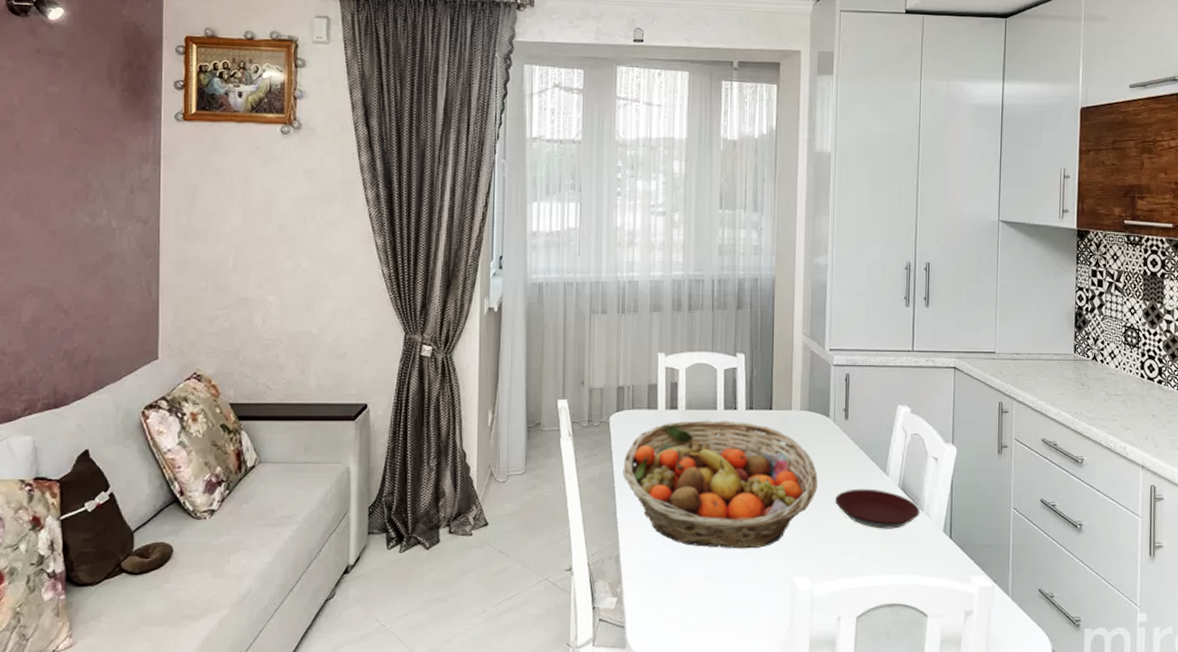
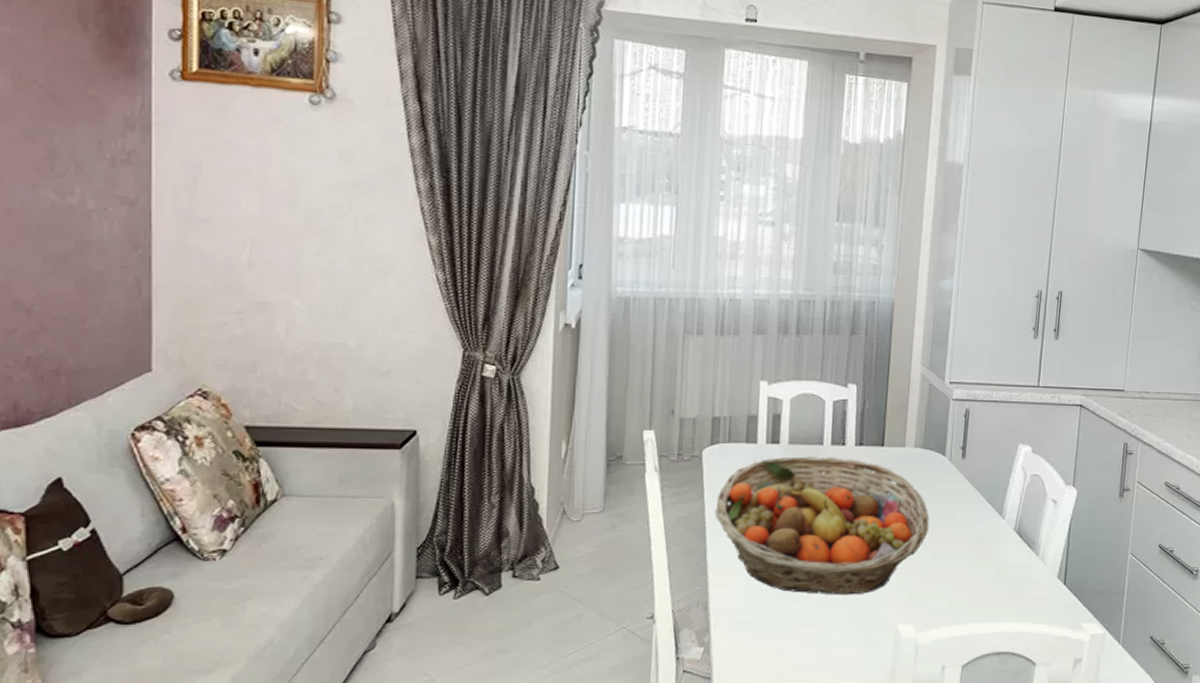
plate: present [835,488,920,529] -> none [946,532,1035,575]

